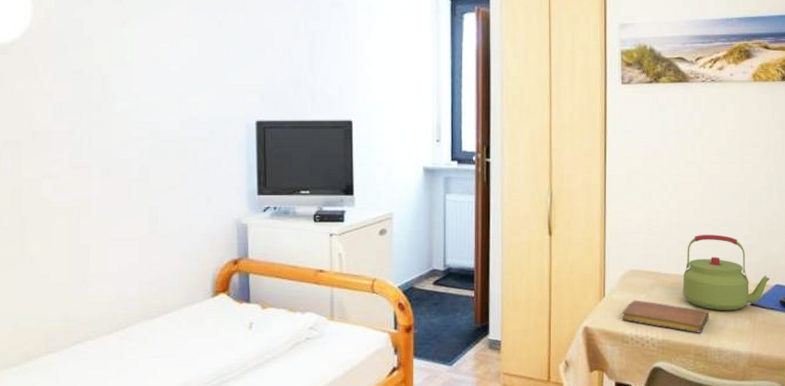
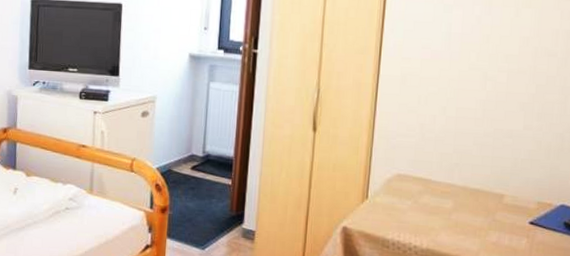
notebook: present [621,300,710,333] -> none [383,205,482,247]
kettle: present [682,234,770,311] -> none [453,144,555,227]

